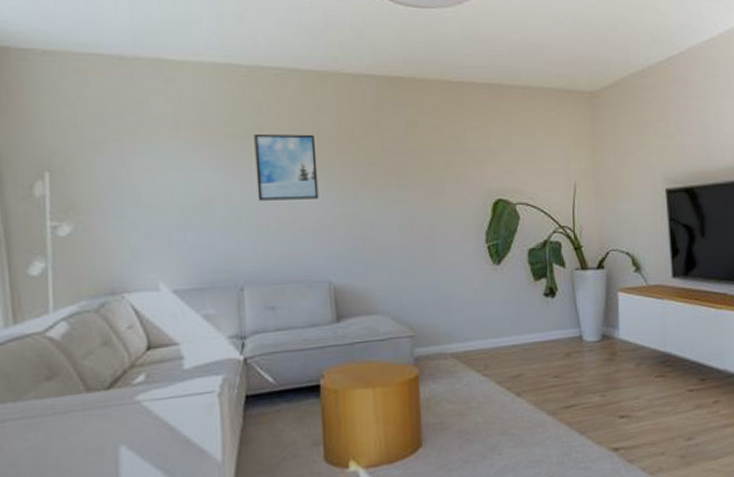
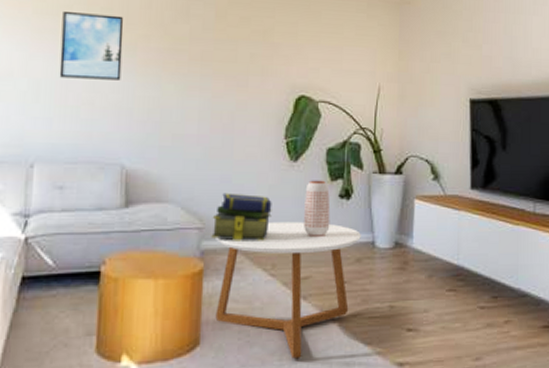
stack of books: none [422,300,480,346] -> present [211,192,272,241]
coffee table: none [428,322,568,452] -> present [215,221,361,359]
vase: none [510,281,538,337] -> present [304,180,331,238]

